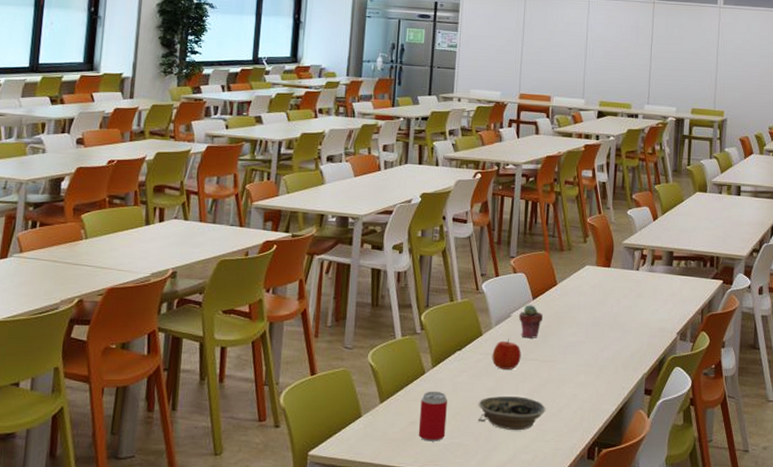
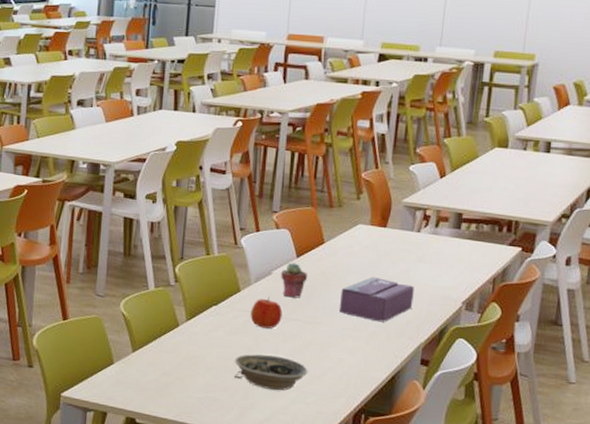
beverage can: present [418,391,447,442] -> none [171,343,202,394]
tissue box: none [571,313,636,357] -> present [338,276,414,322]

